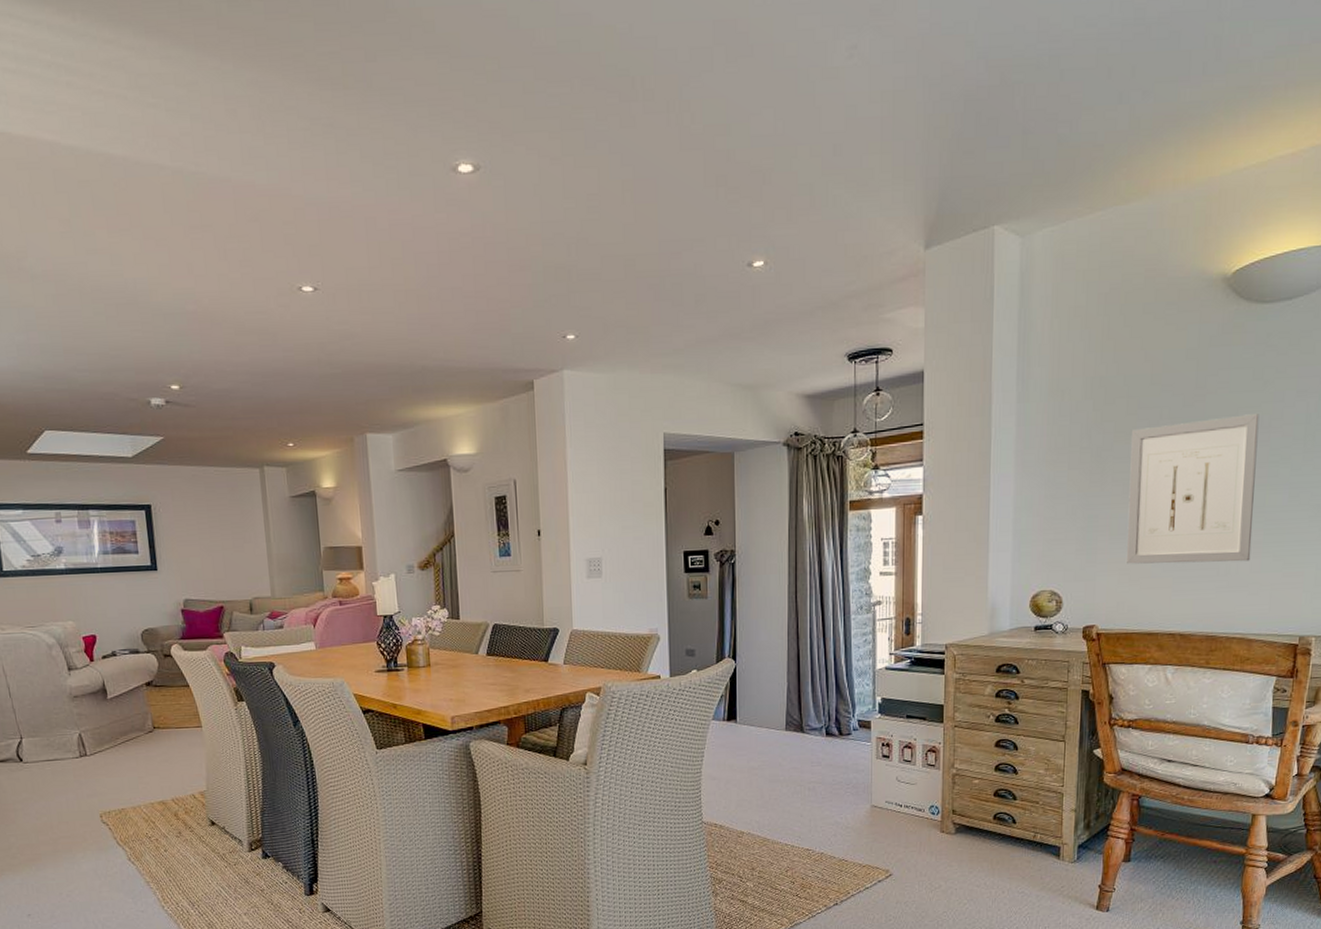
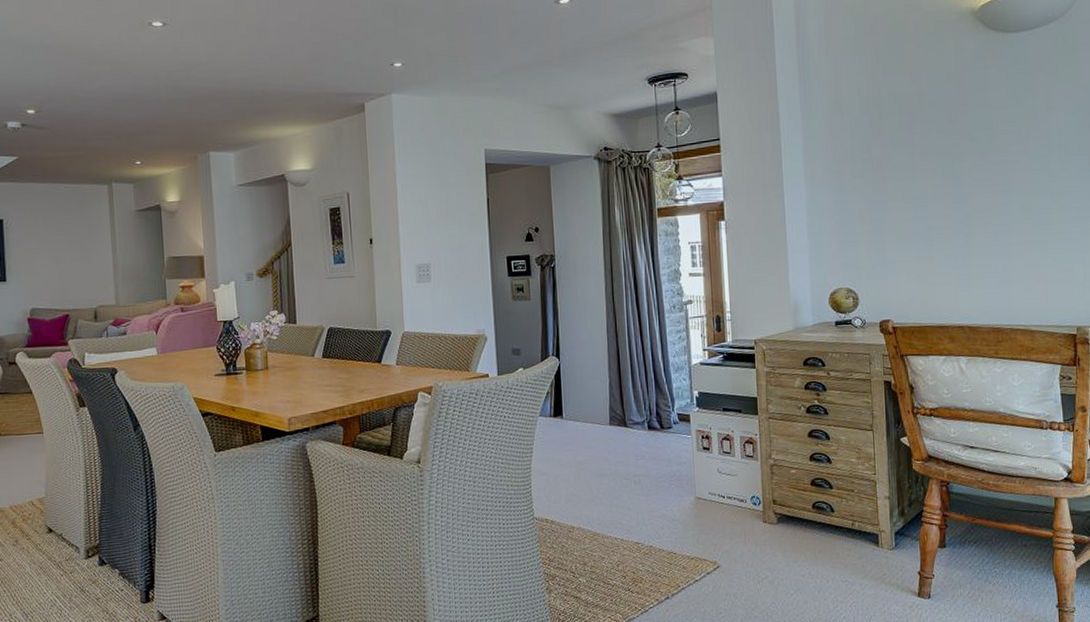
wall art: present [1125,414,1260,564] -> none [906,127,1024,263]

